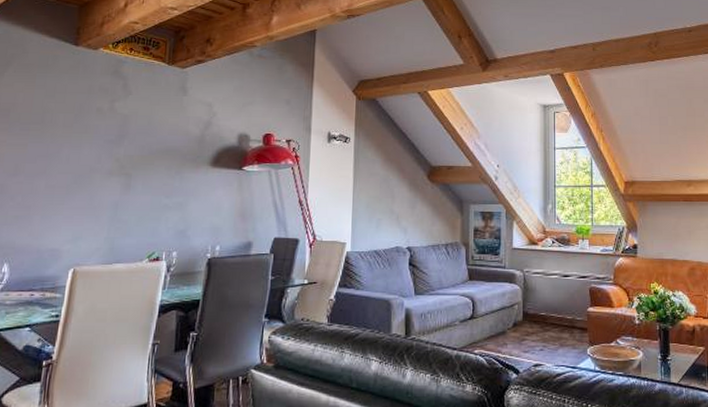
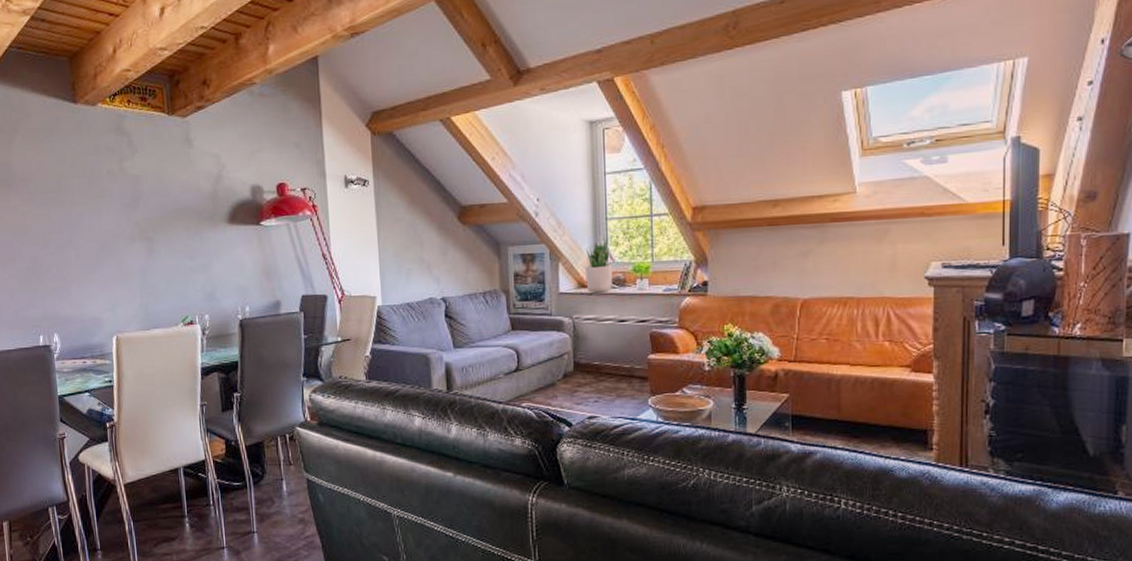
planter: none [536,204,559,250] -> present [585,239,613,293]

